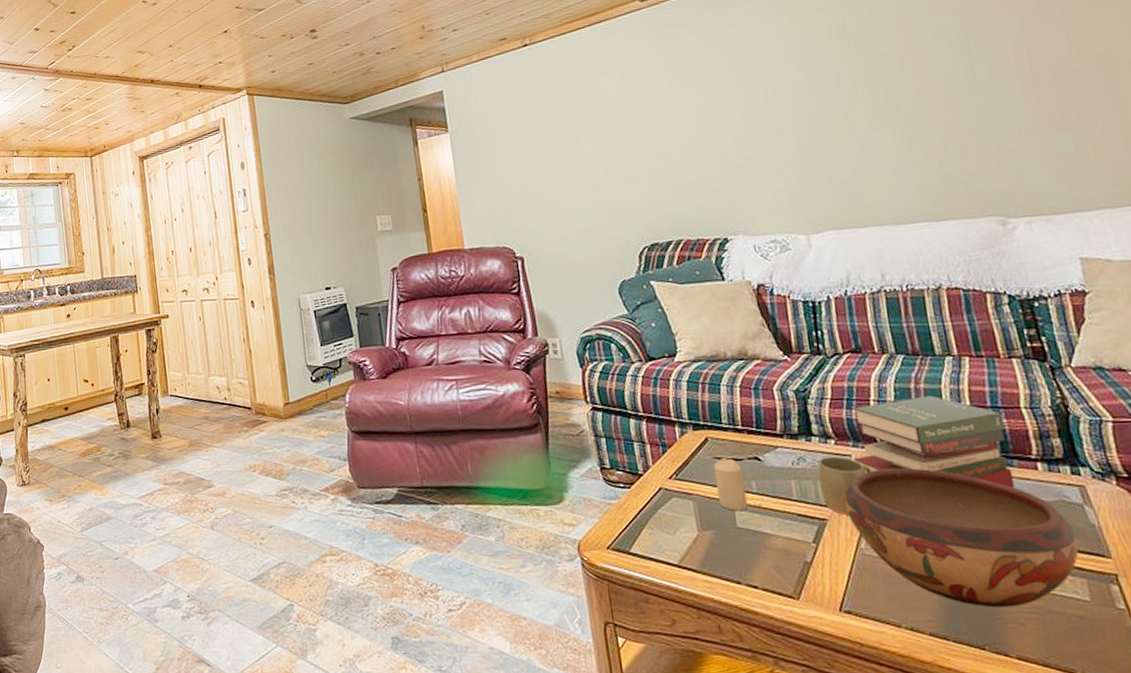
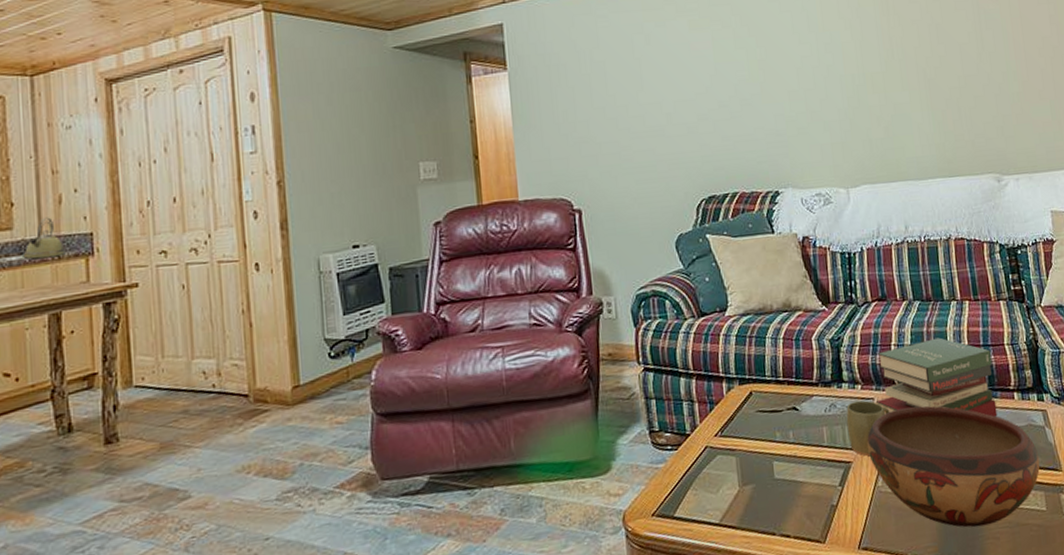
kettle: none [92,263,119,295] -> present [23,217,66,260]
candle: present [713,457,748,511] -> none [756,409,785,463]

